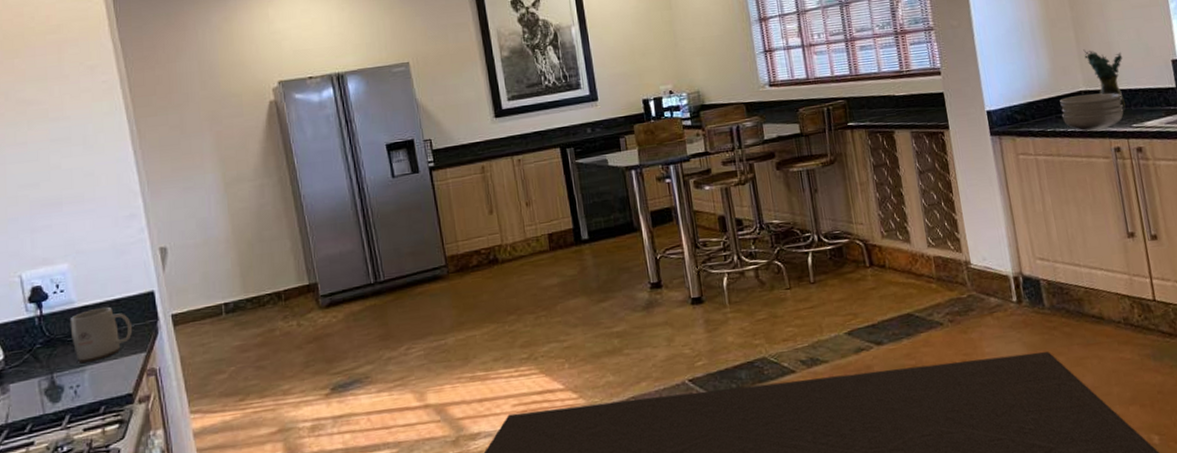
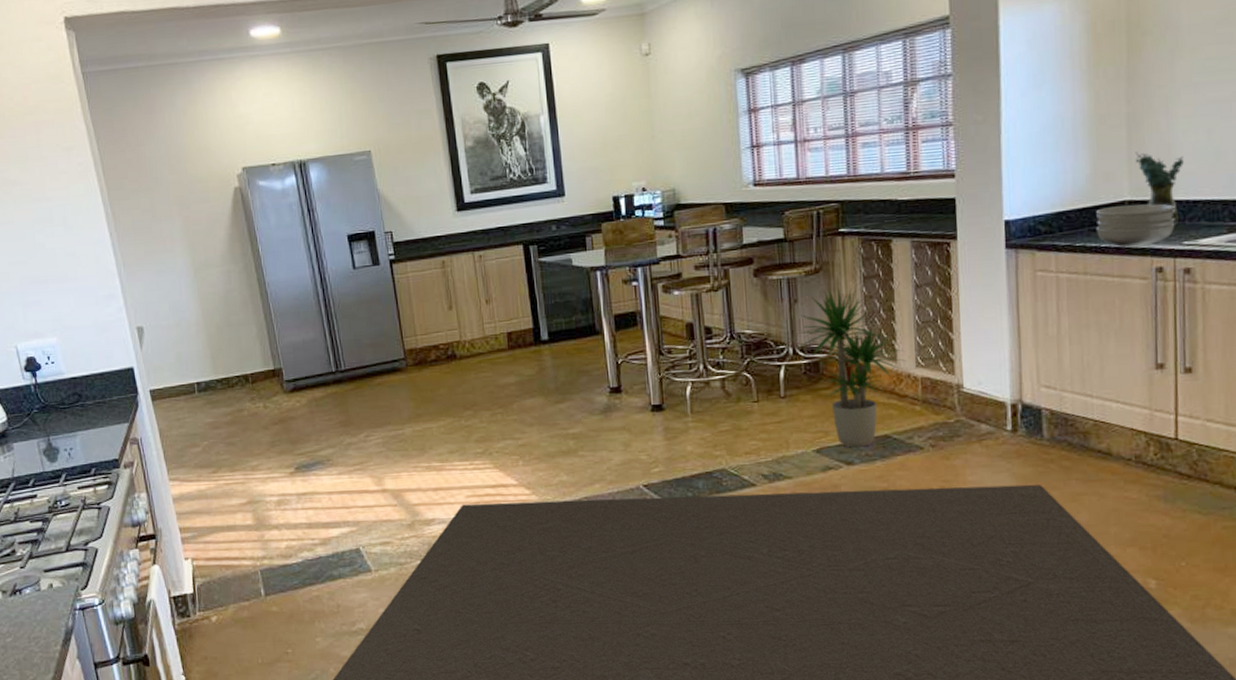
mug: present [69,306,133,363] -> none [61,379,116,428]
potted plant: none [820,175,919,328] -> present [796,286,907,447]

